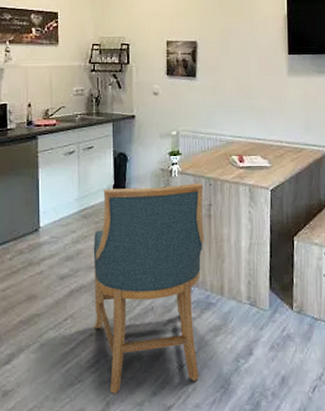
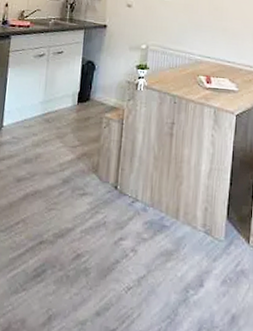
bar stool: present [93,183,204,394] -> none [44,95,168,308]

